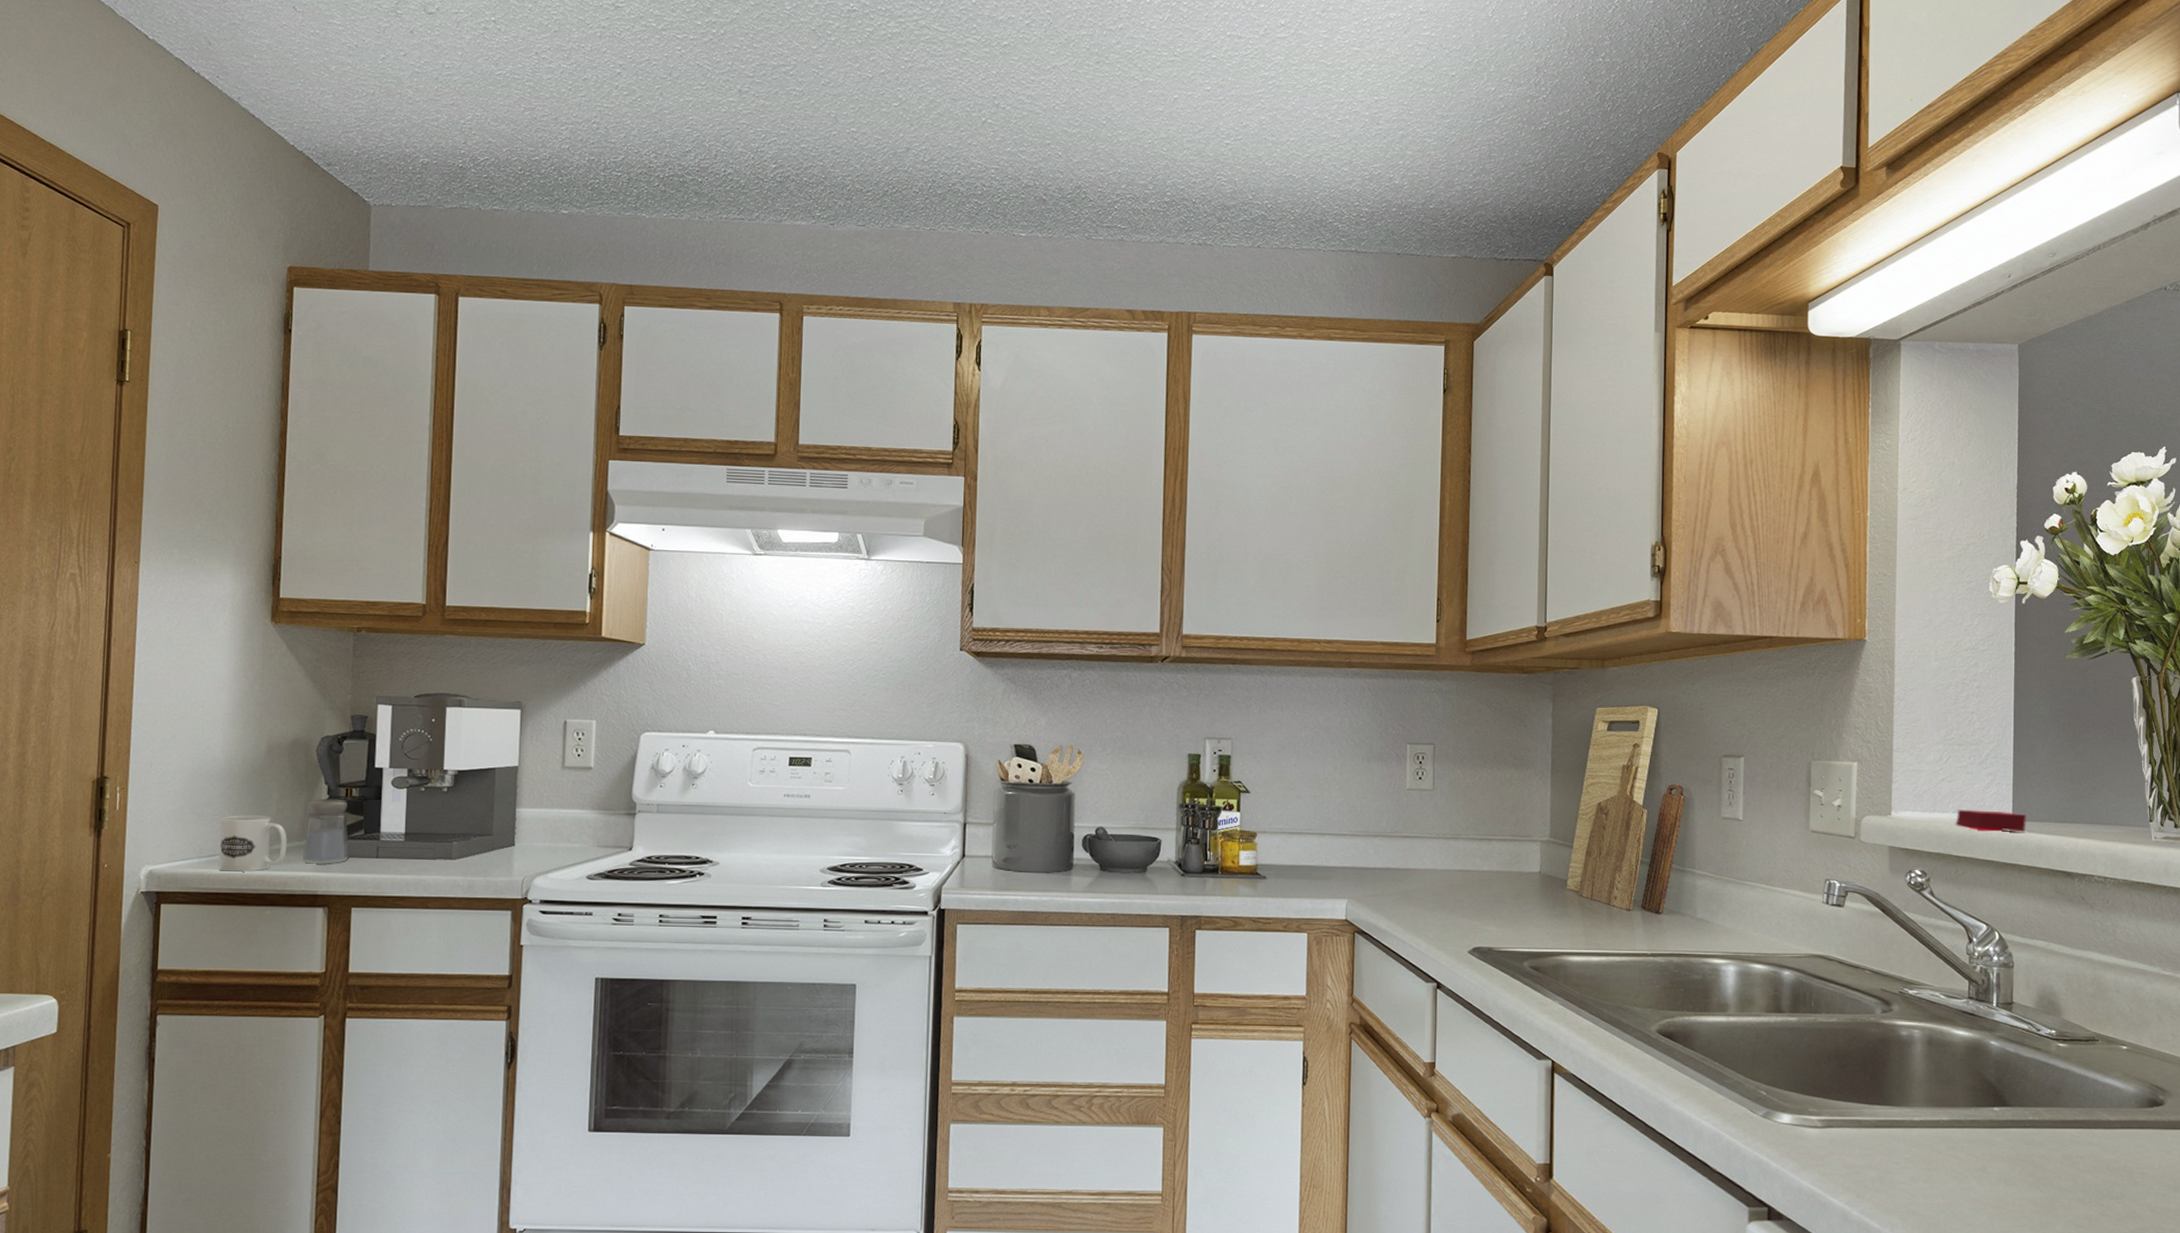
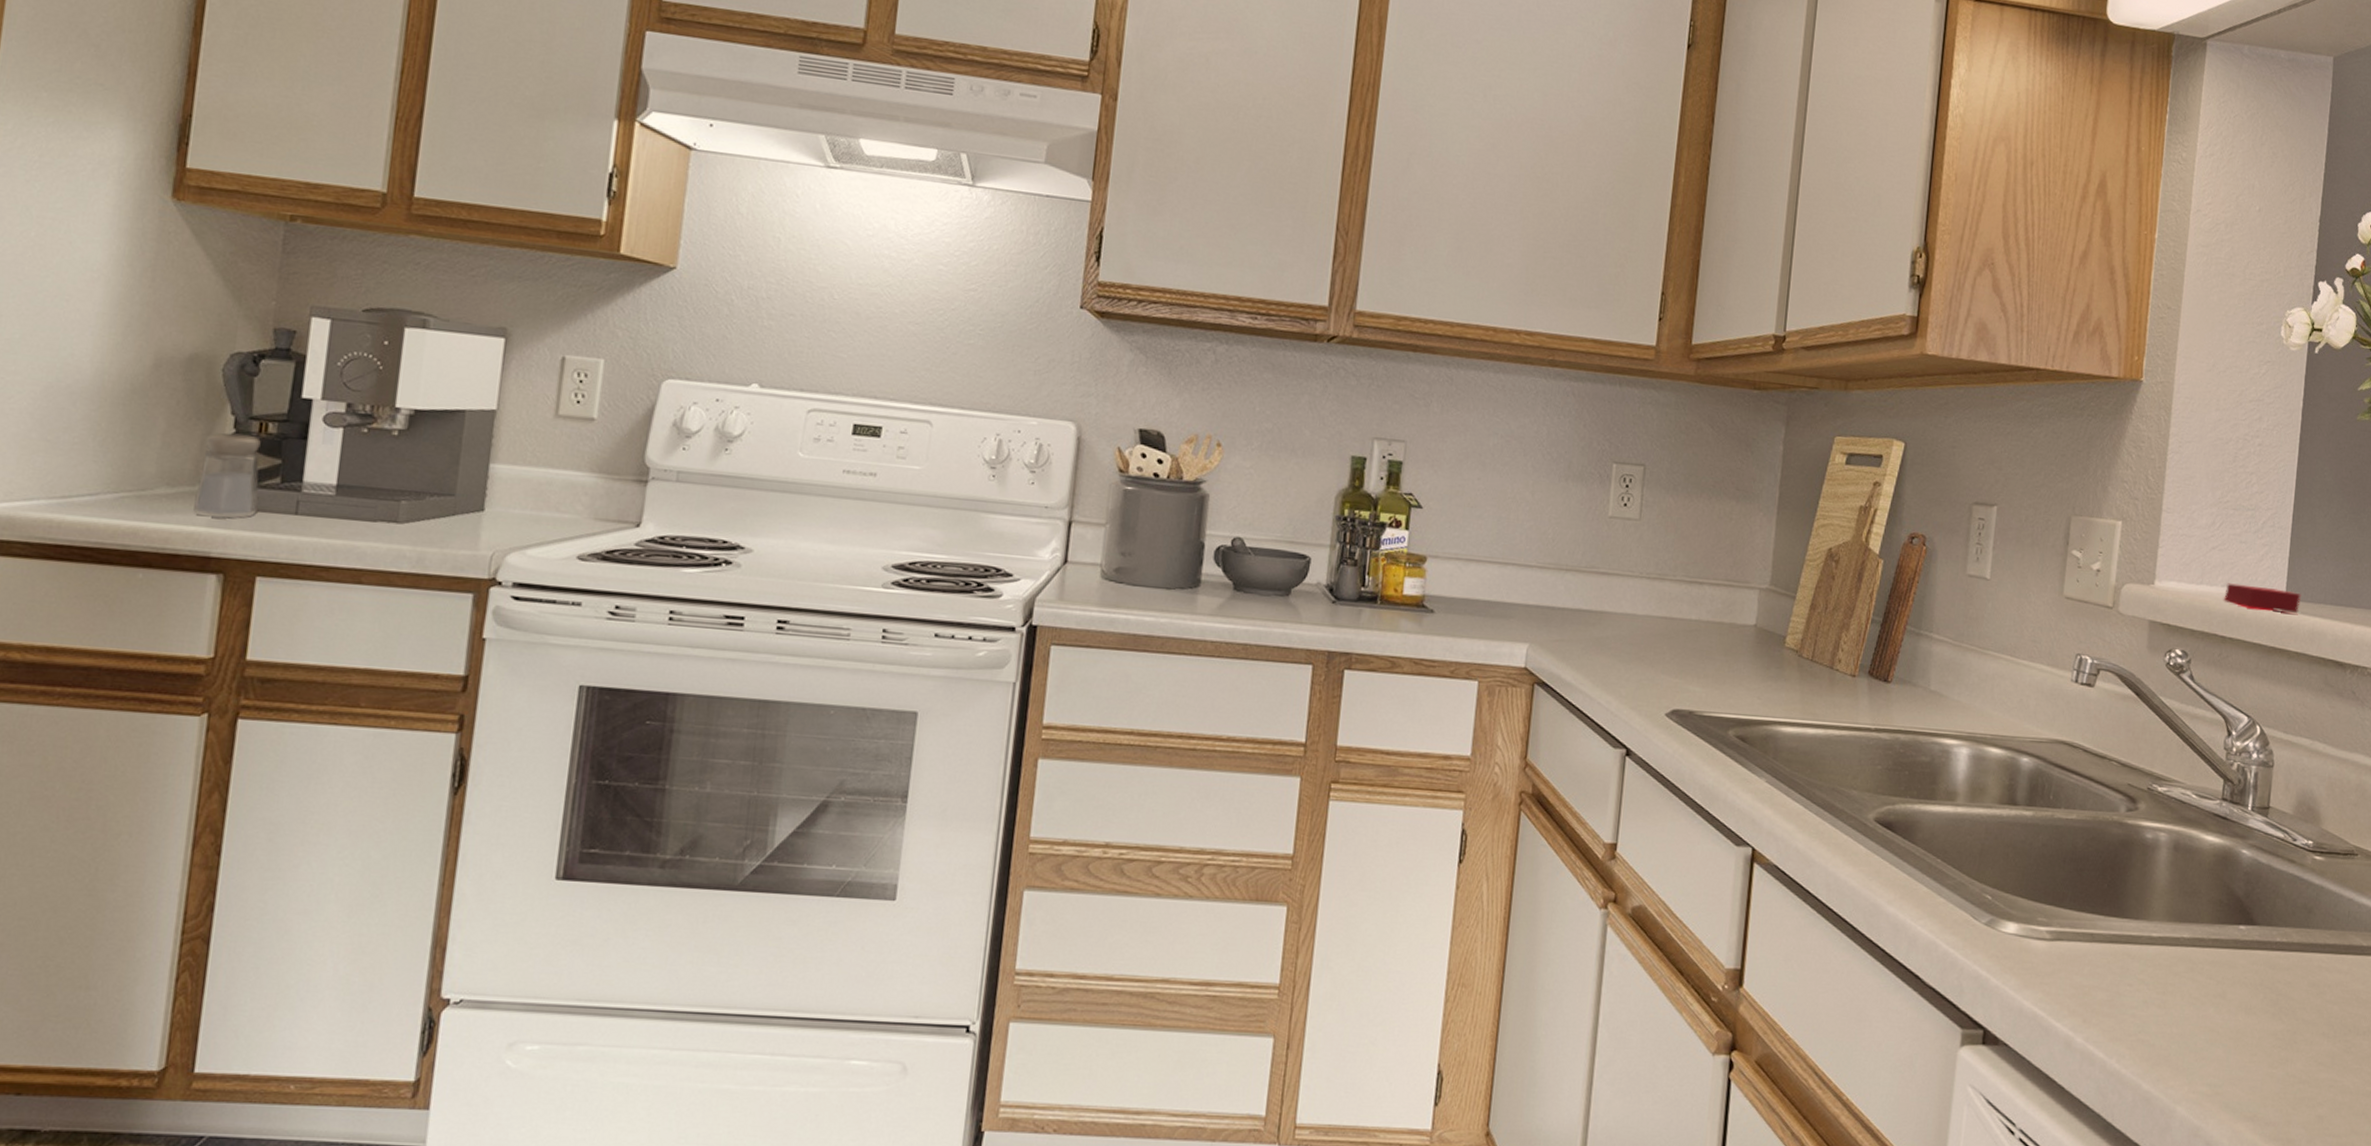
mug: present [218,815,287,872] -> none [74,446,174,522]

